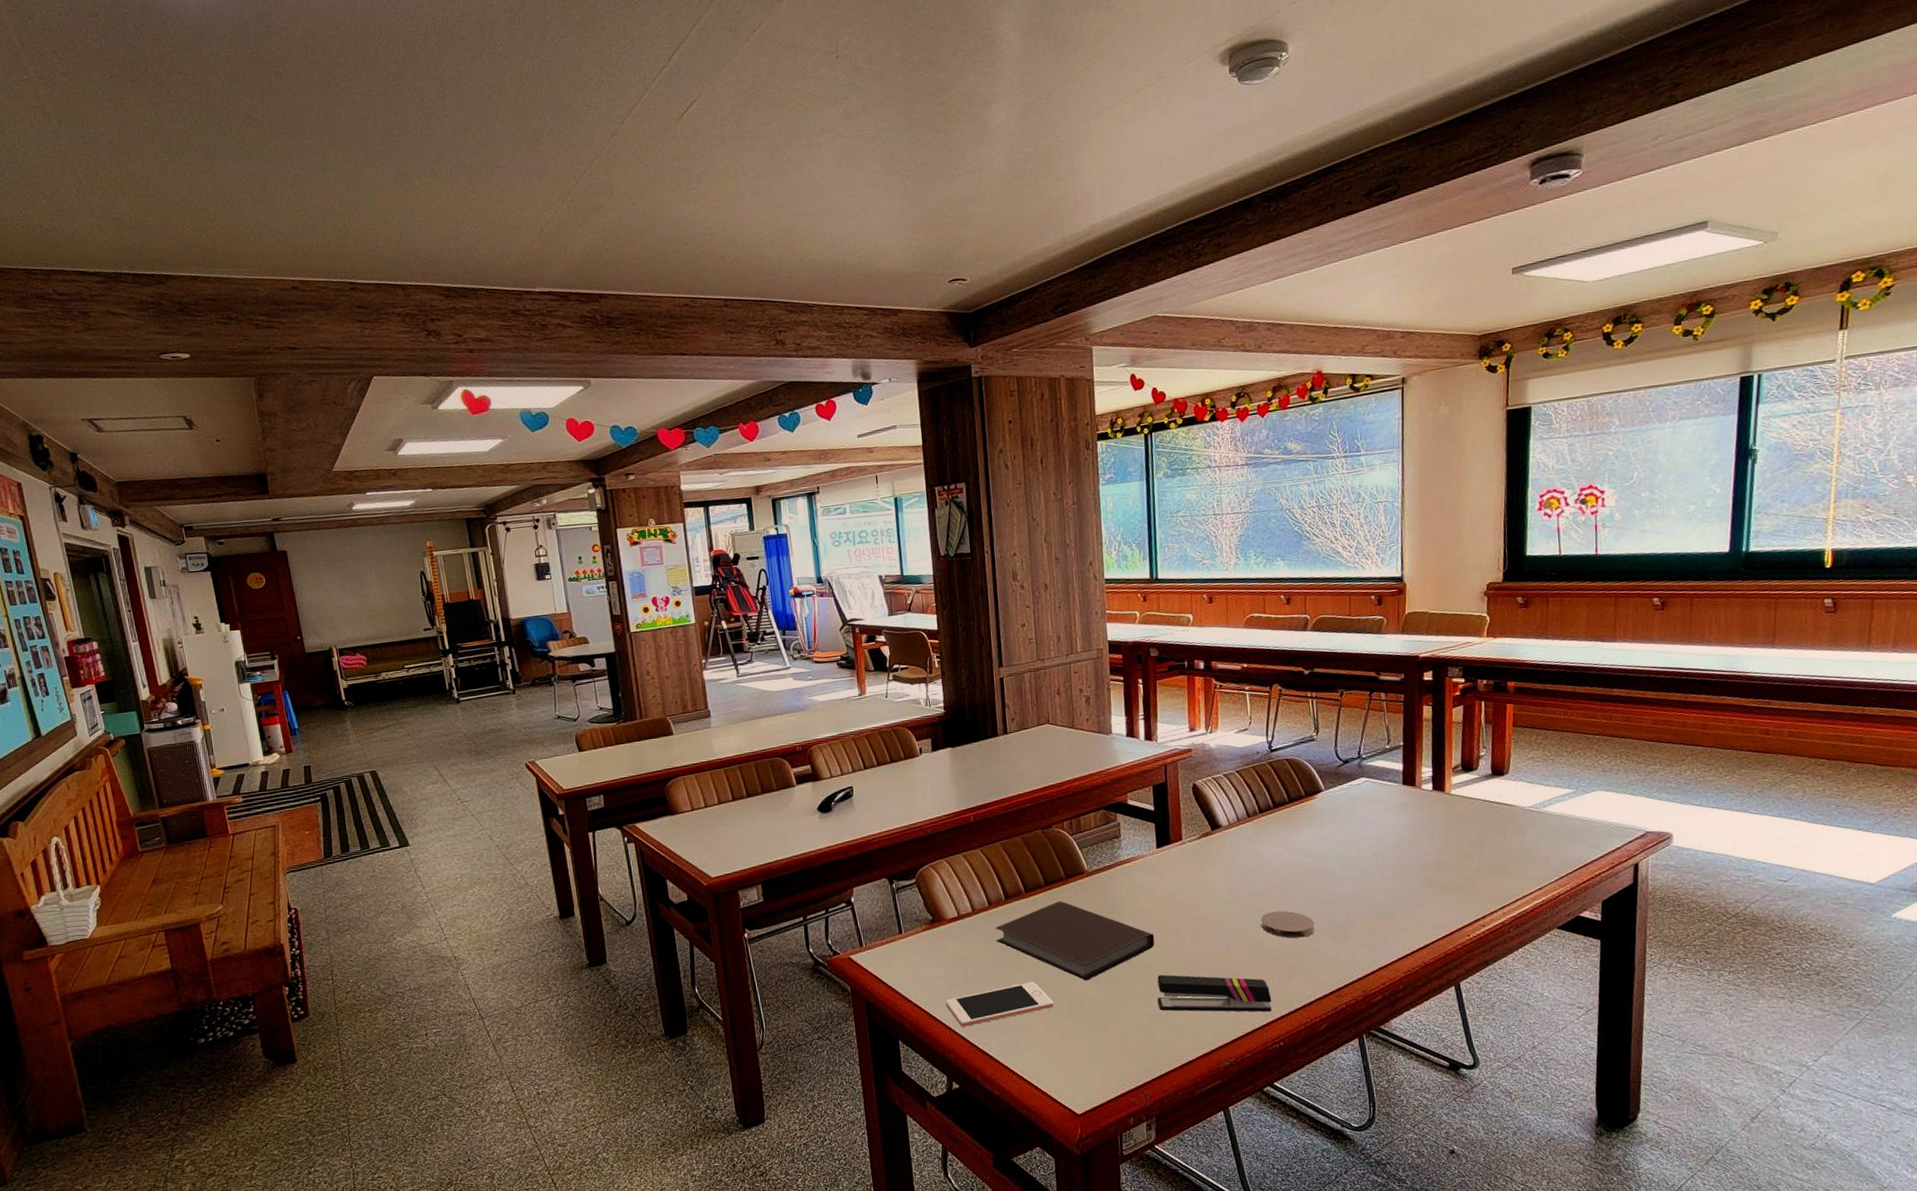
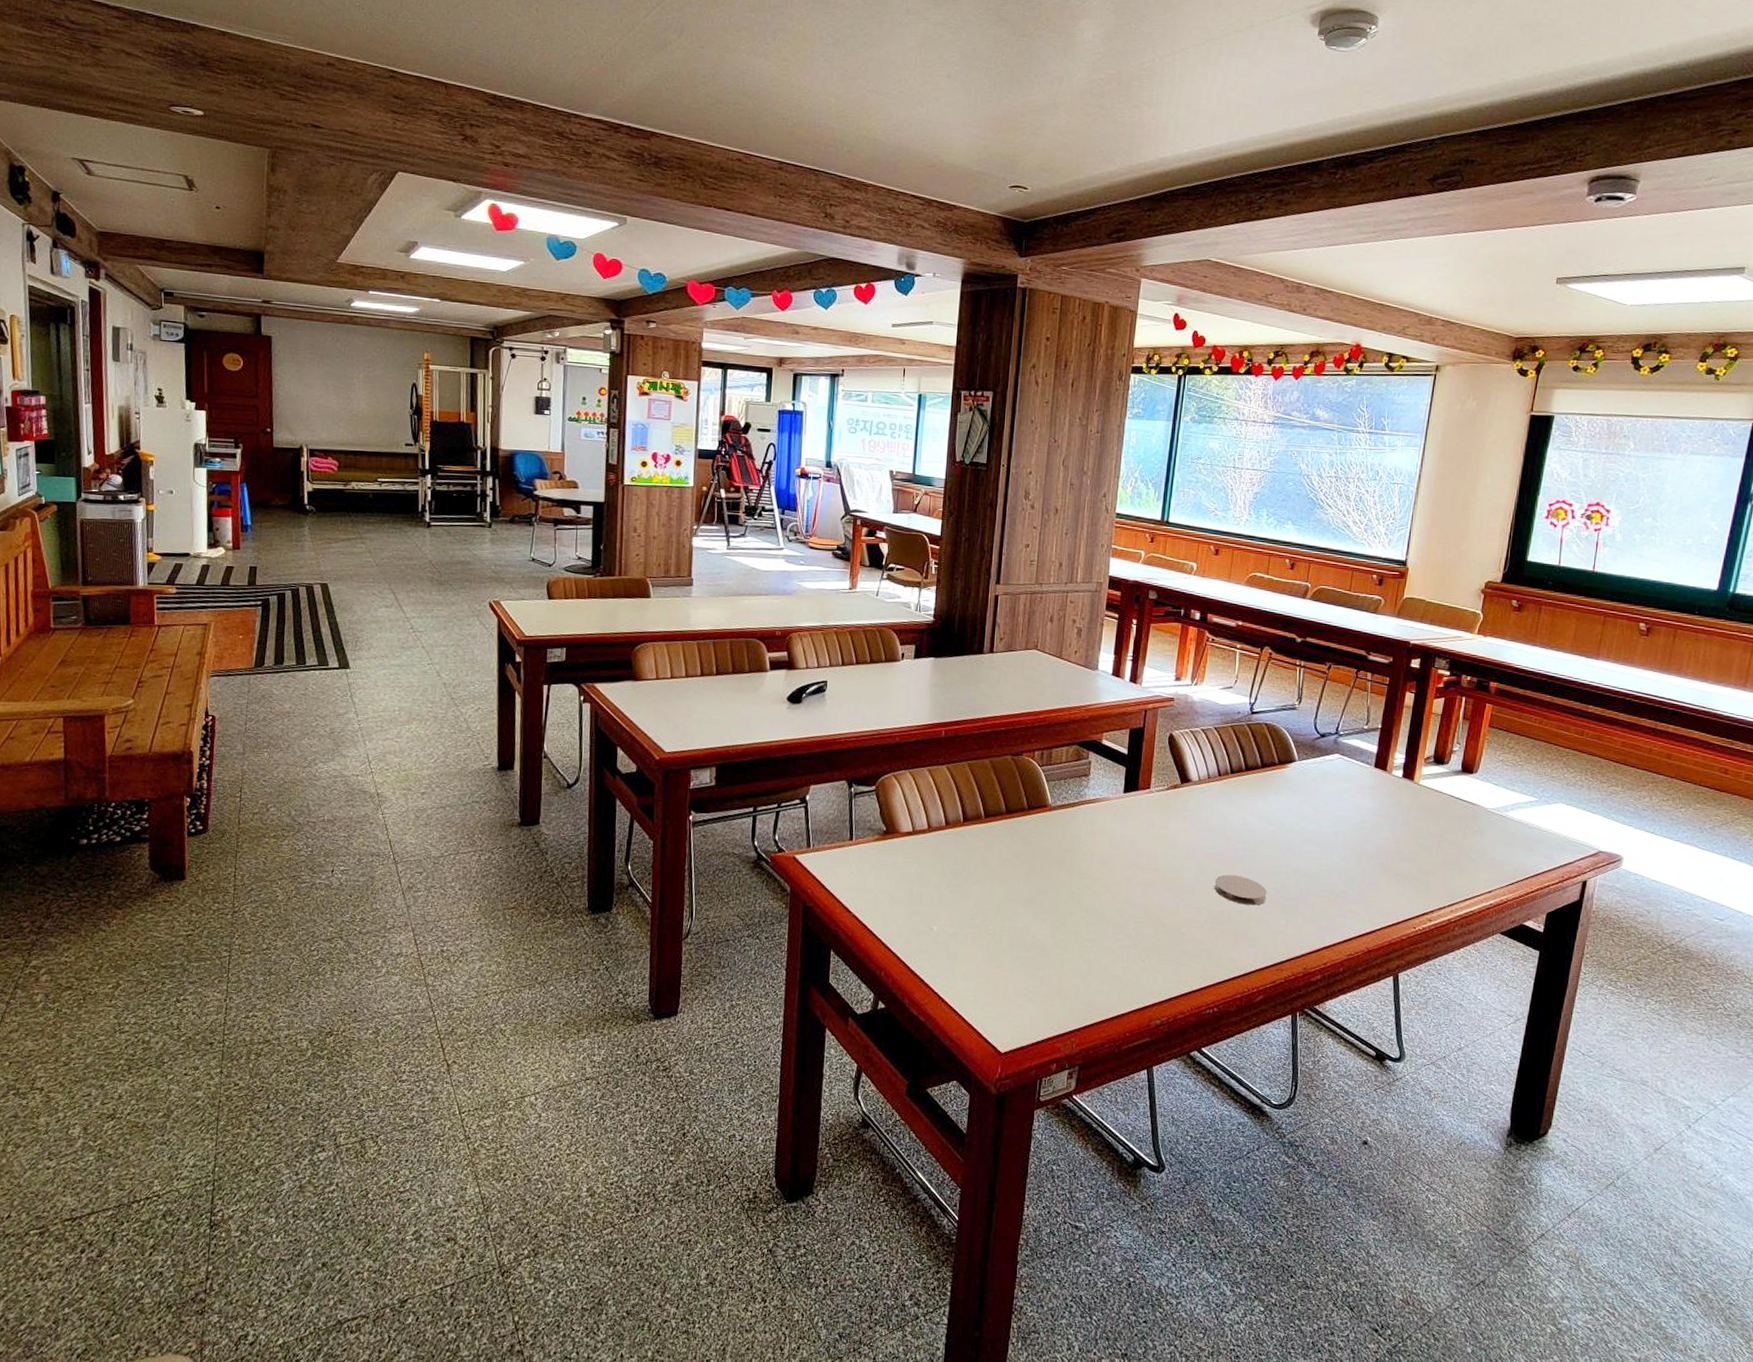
cell phone: present [945,982,1054,1027] -> none [885,909,995,946]
notebook: present [995,901,1155,981] -> none [948,831,1107,917]
stapler: present [1157,974,1272,1012] -> none [1099,921,1213,976]

